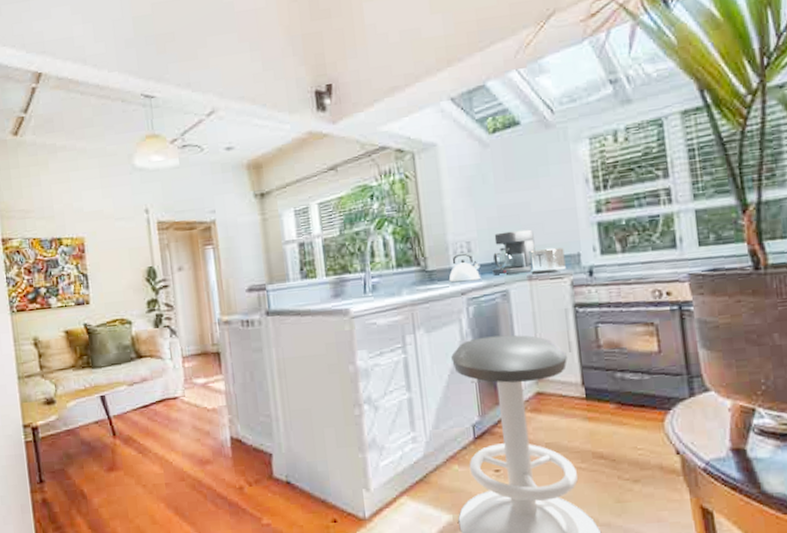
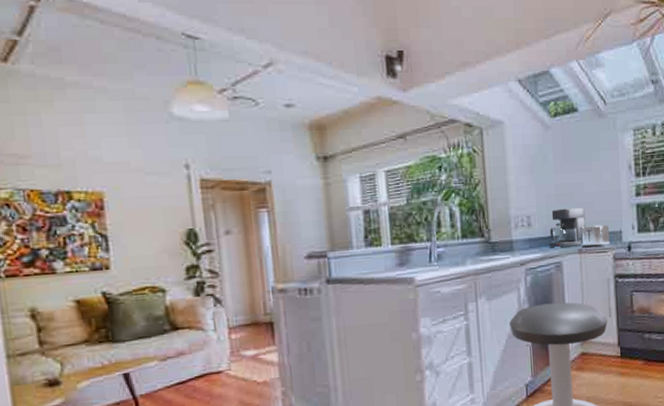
kettle: present [449,253,481,282] -> none [510,226,538,254]

